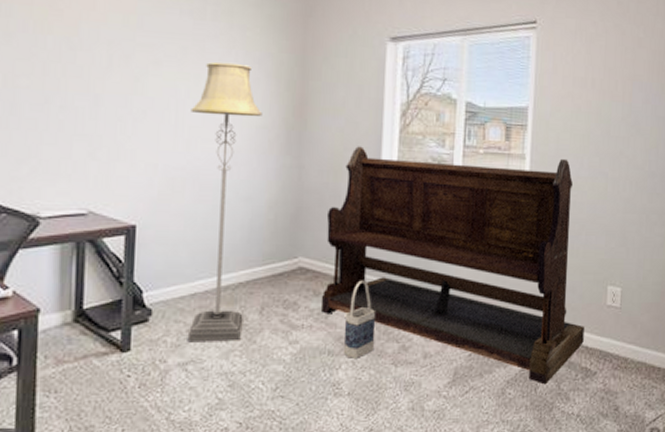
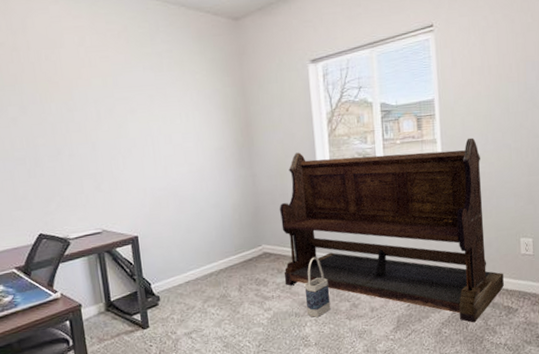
floor lamp: present [187,61,263,341] -> none [163,101,228,317]

